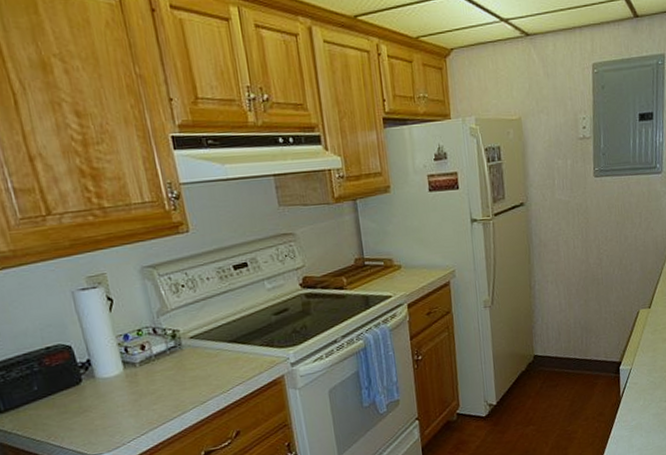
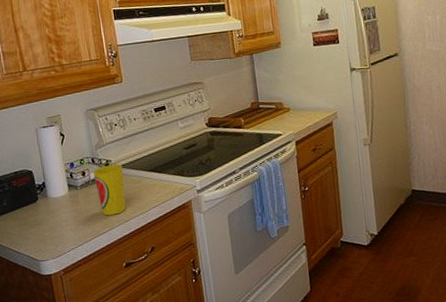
cup: none [155,335,202,397] -> present [93,164,126,216]

